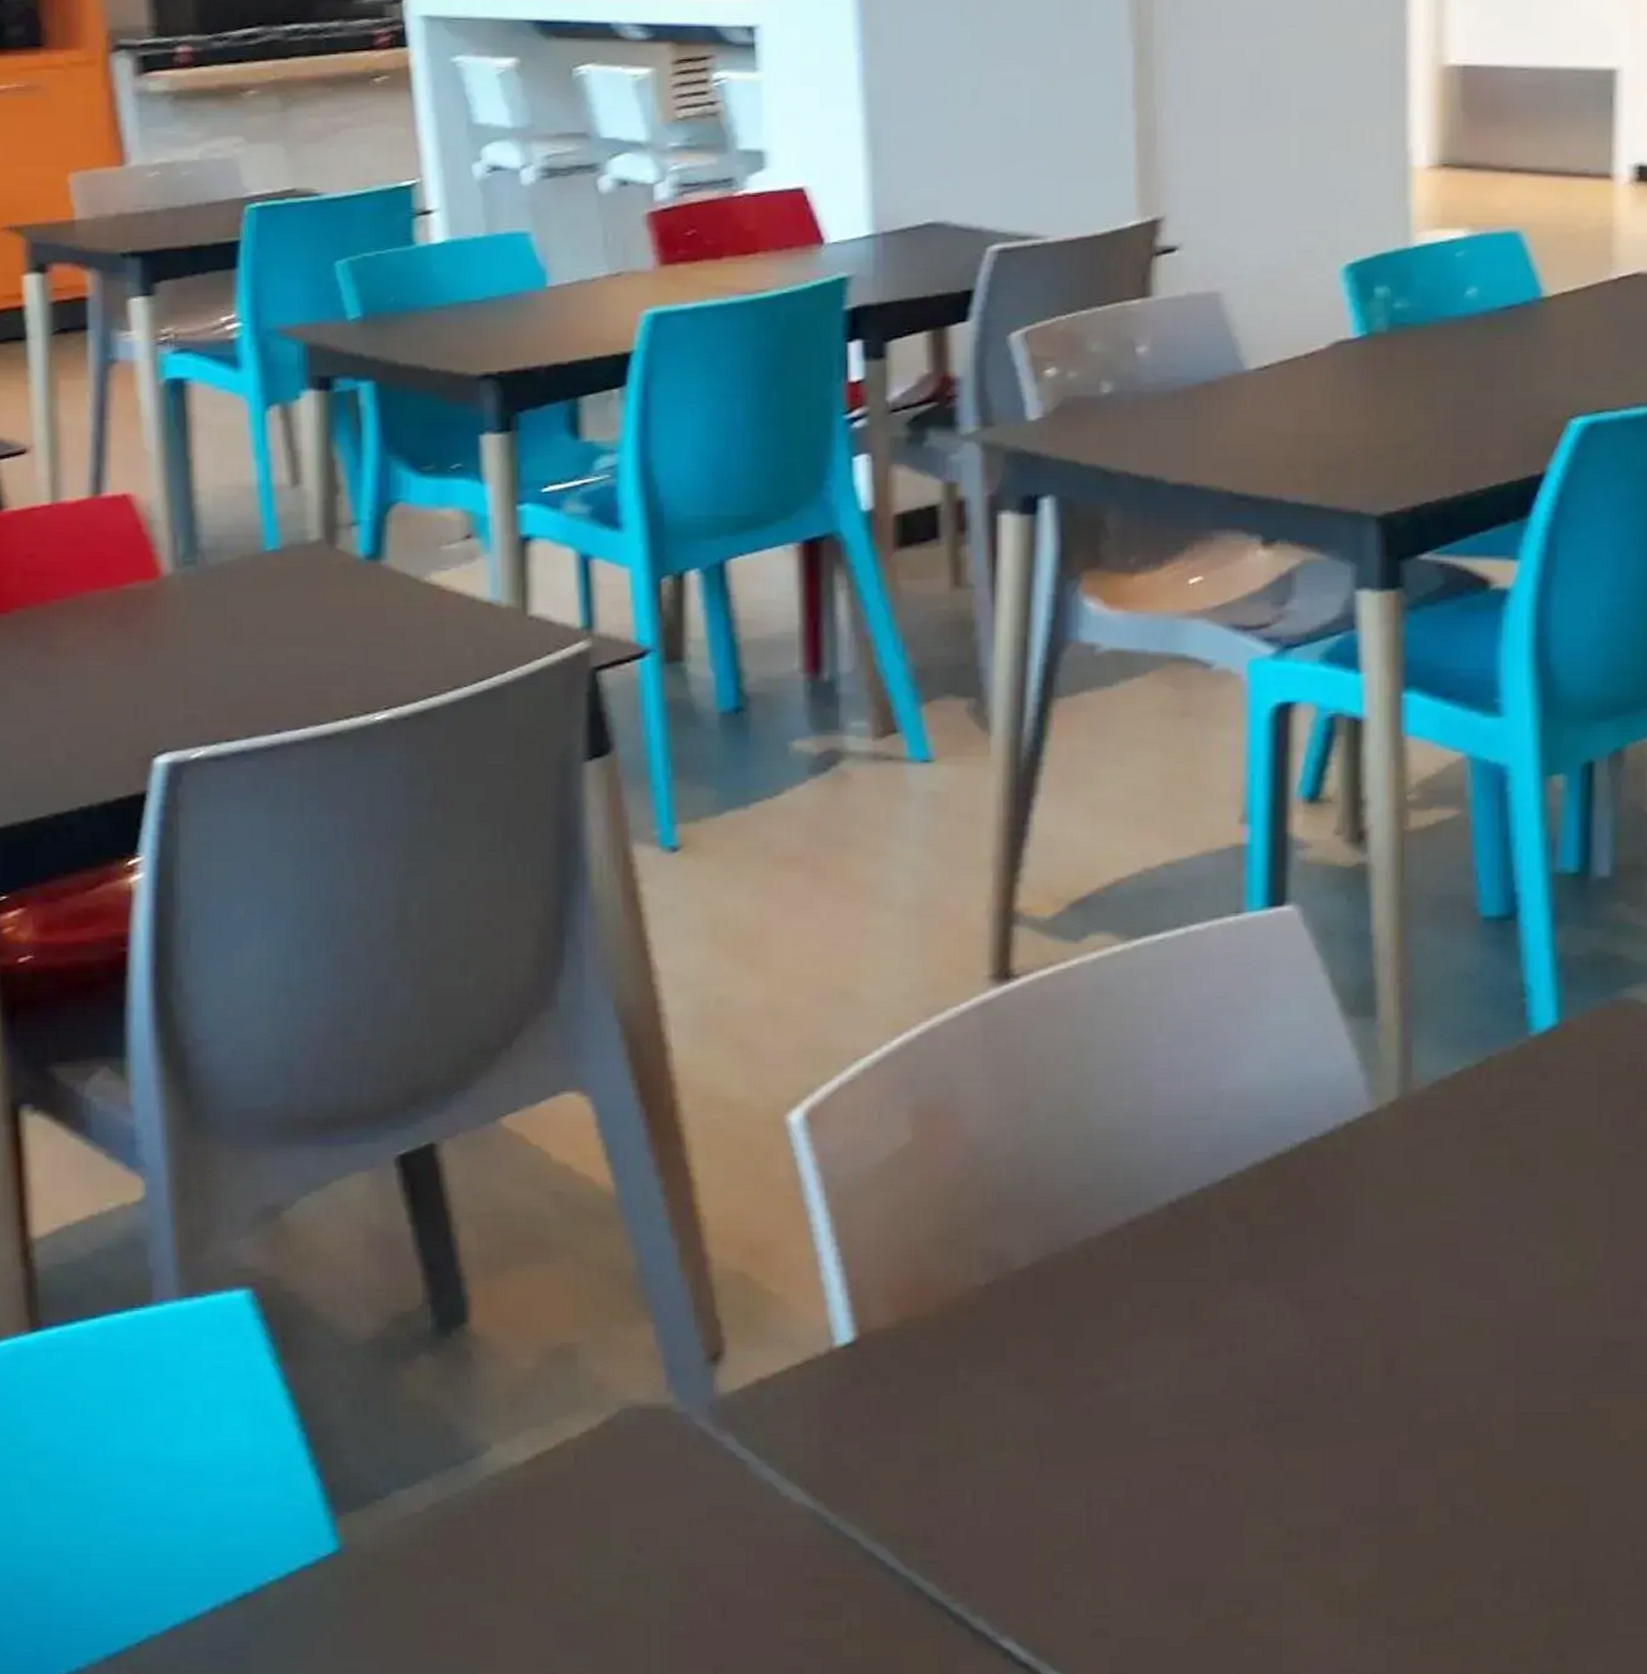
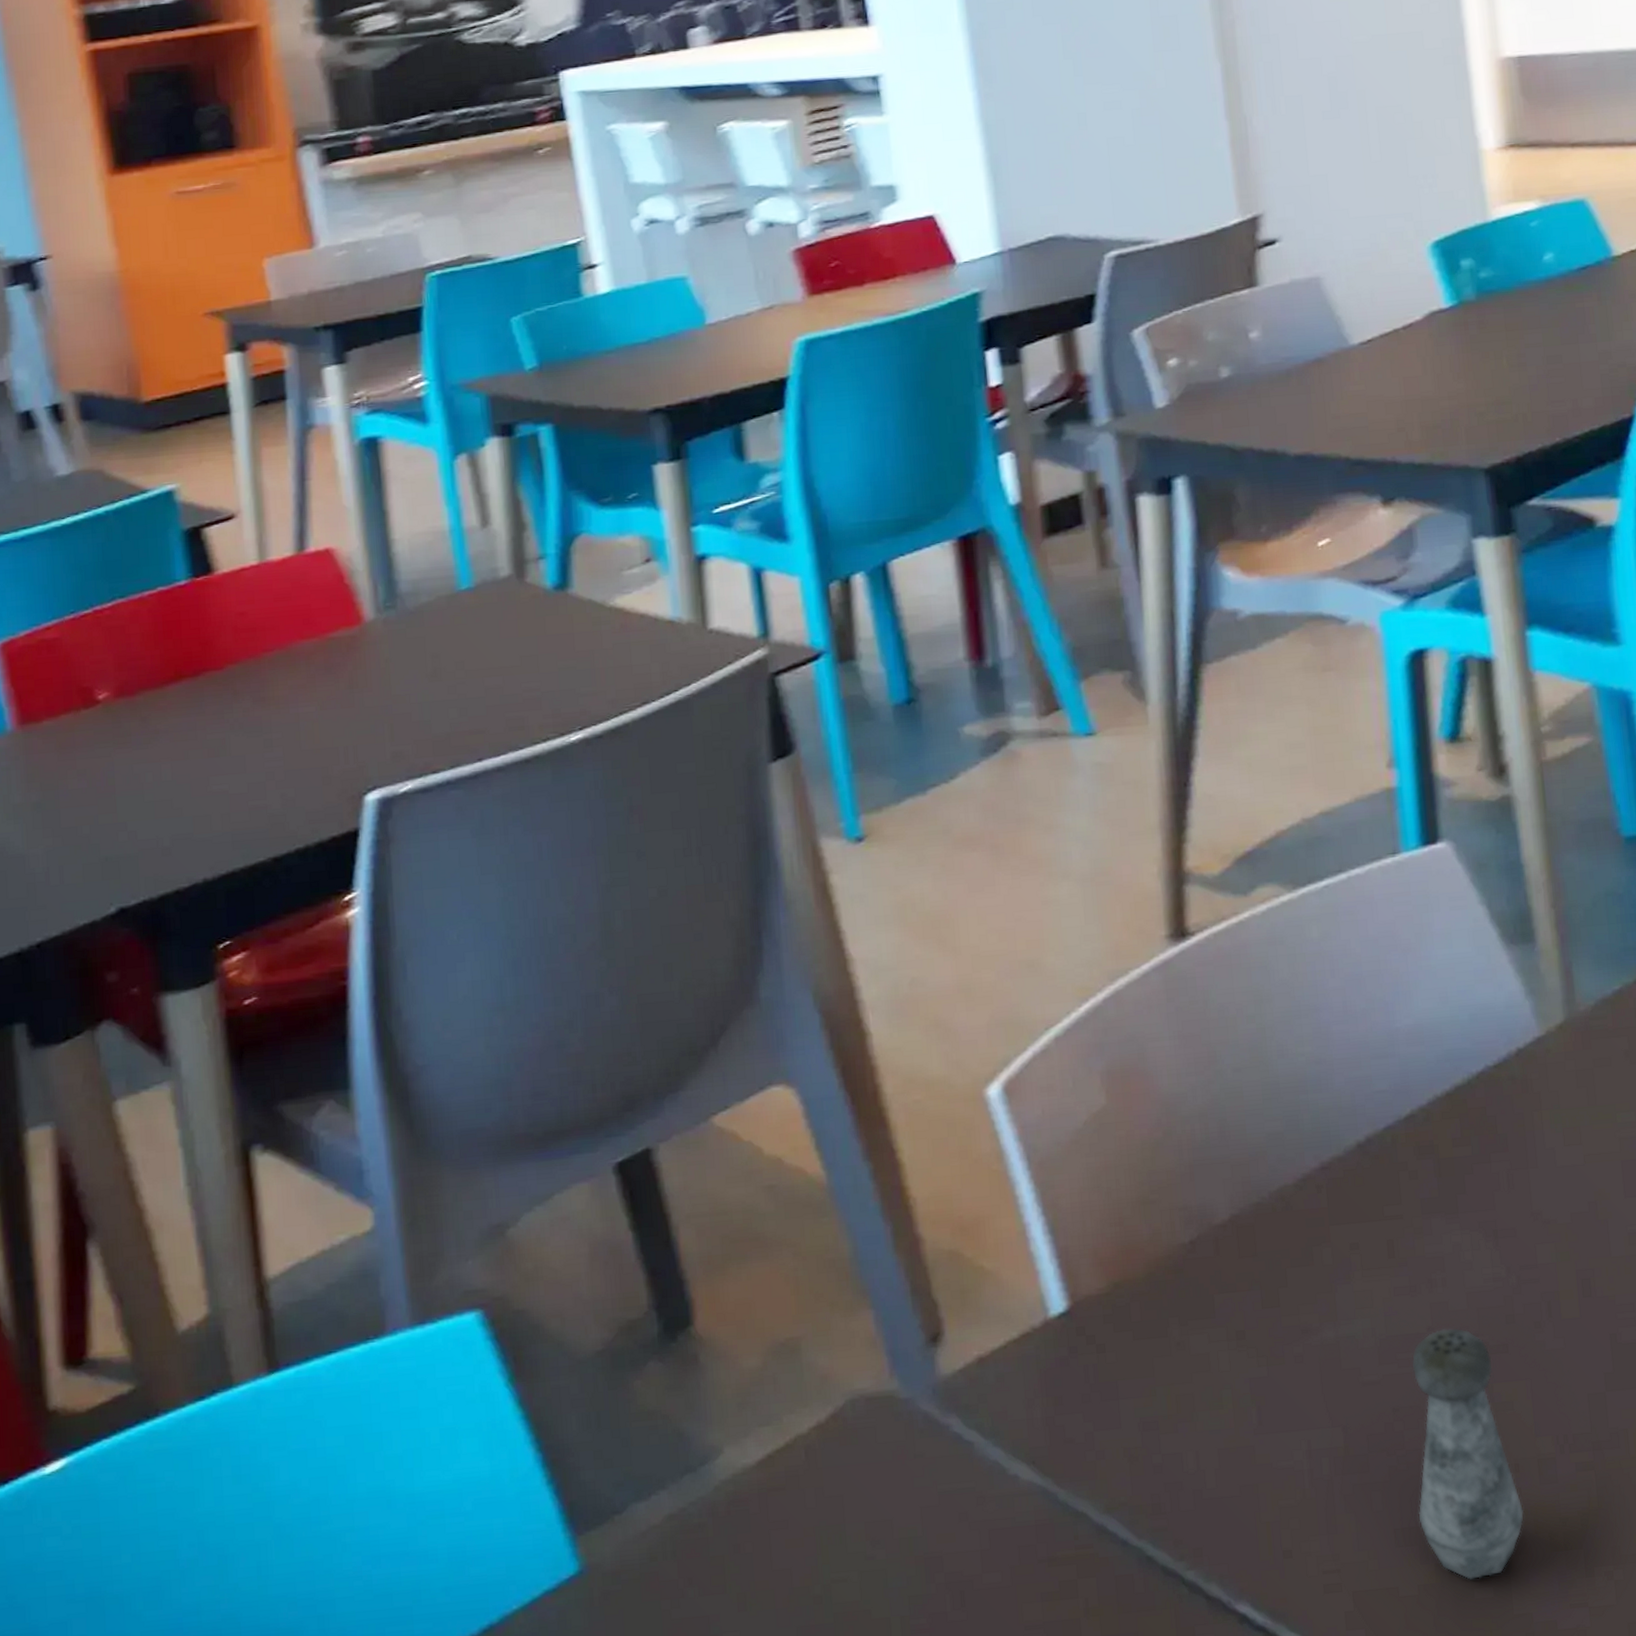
salt shaker: none [1194,1393,1302,1637] -> present [1411,1328,1524,1580]

